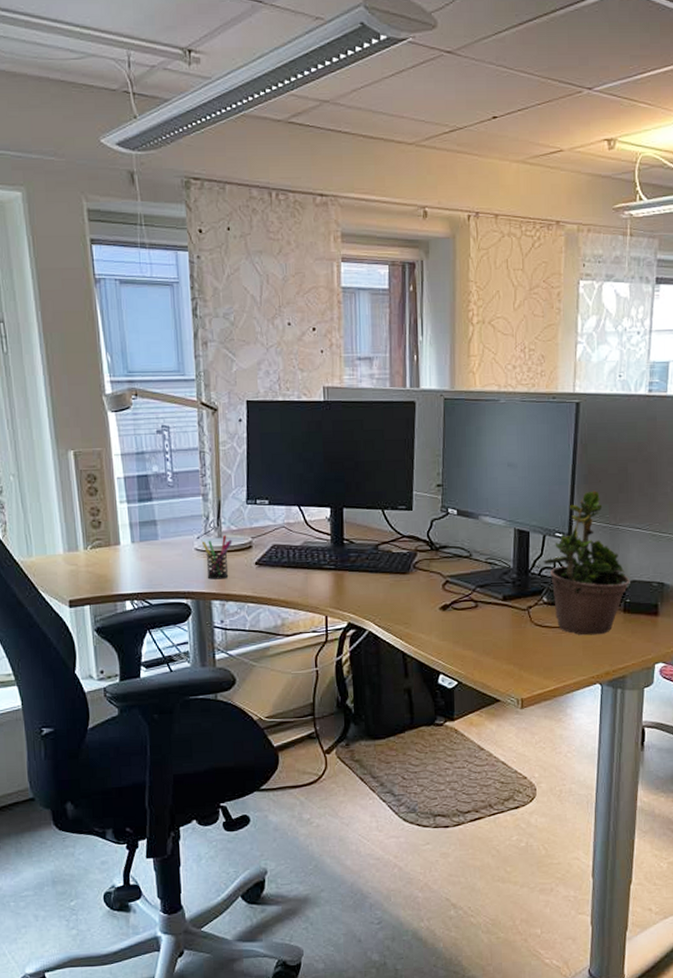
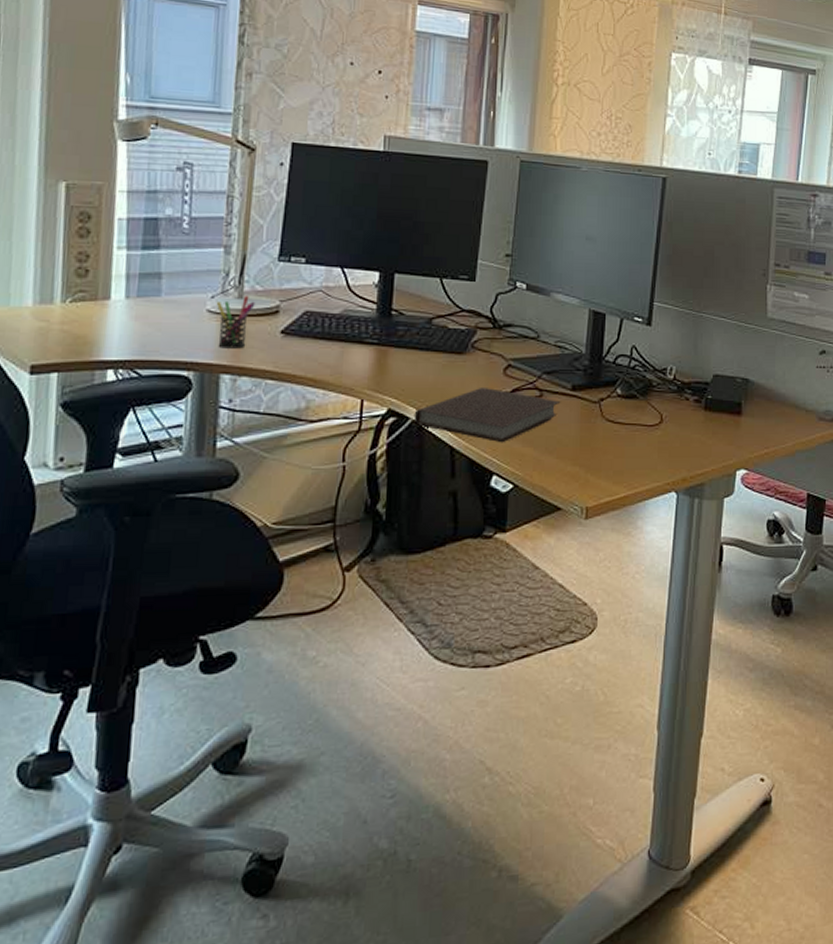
notebook: none [370,601,494,648] -> present [413,388,561,443]
potted plant: present [543,480,630,636] -> none [619,262,713,435]

